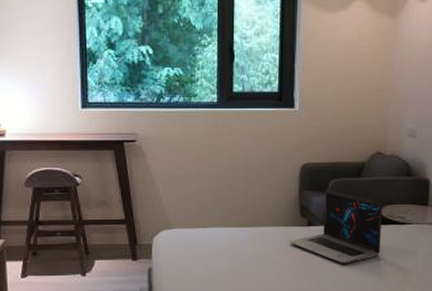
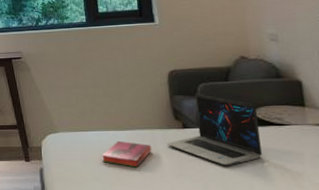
hardback book: none [219,238,273,266] -> present [102,140,152,168]

